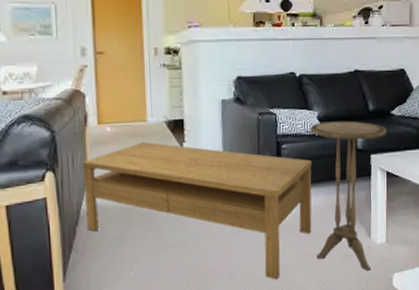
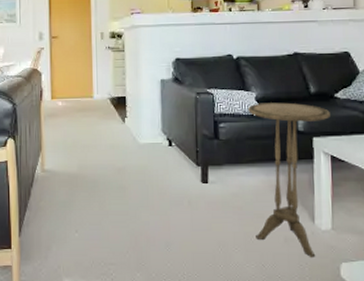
coffee table: present [82,142,312,280] -> none [37,116,251,256]

